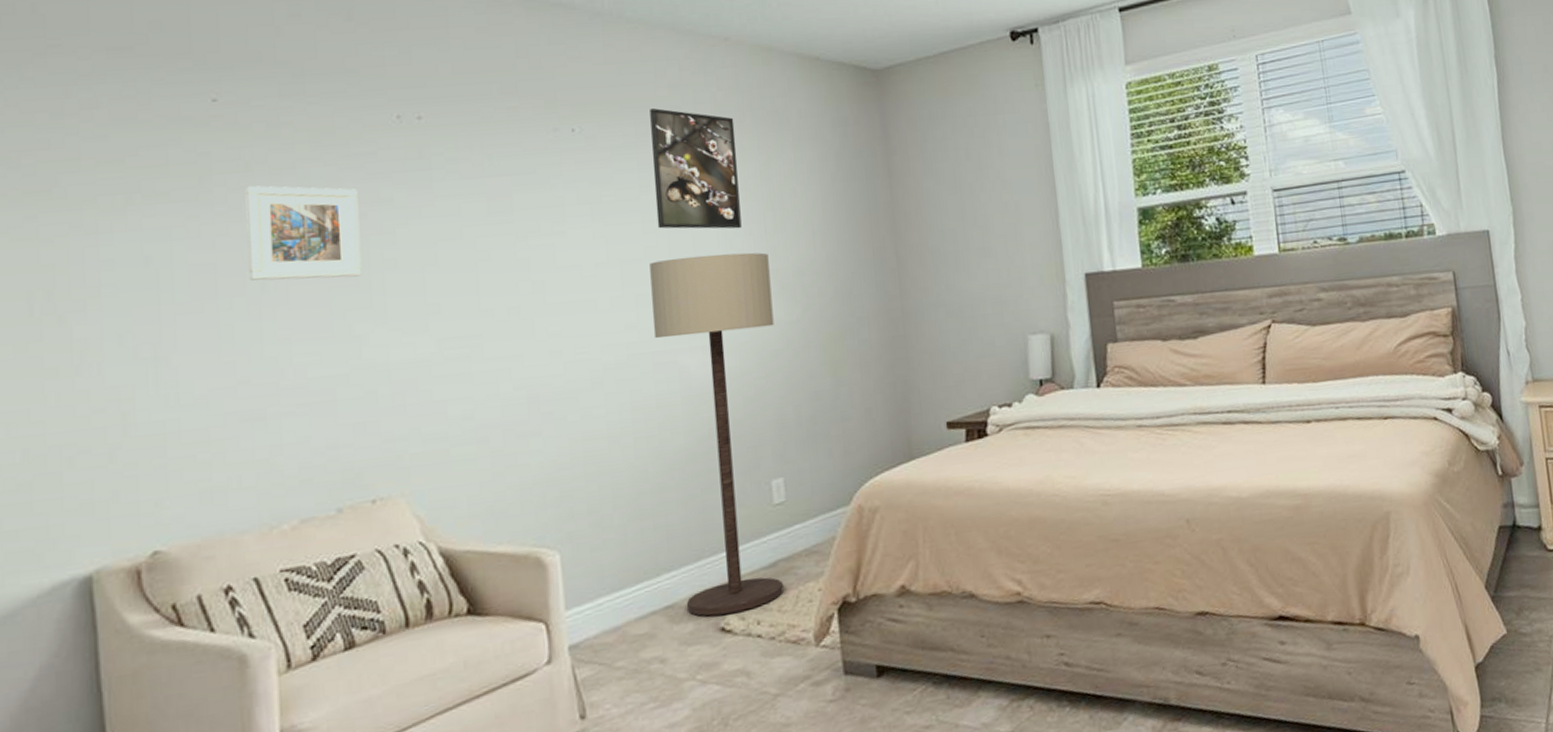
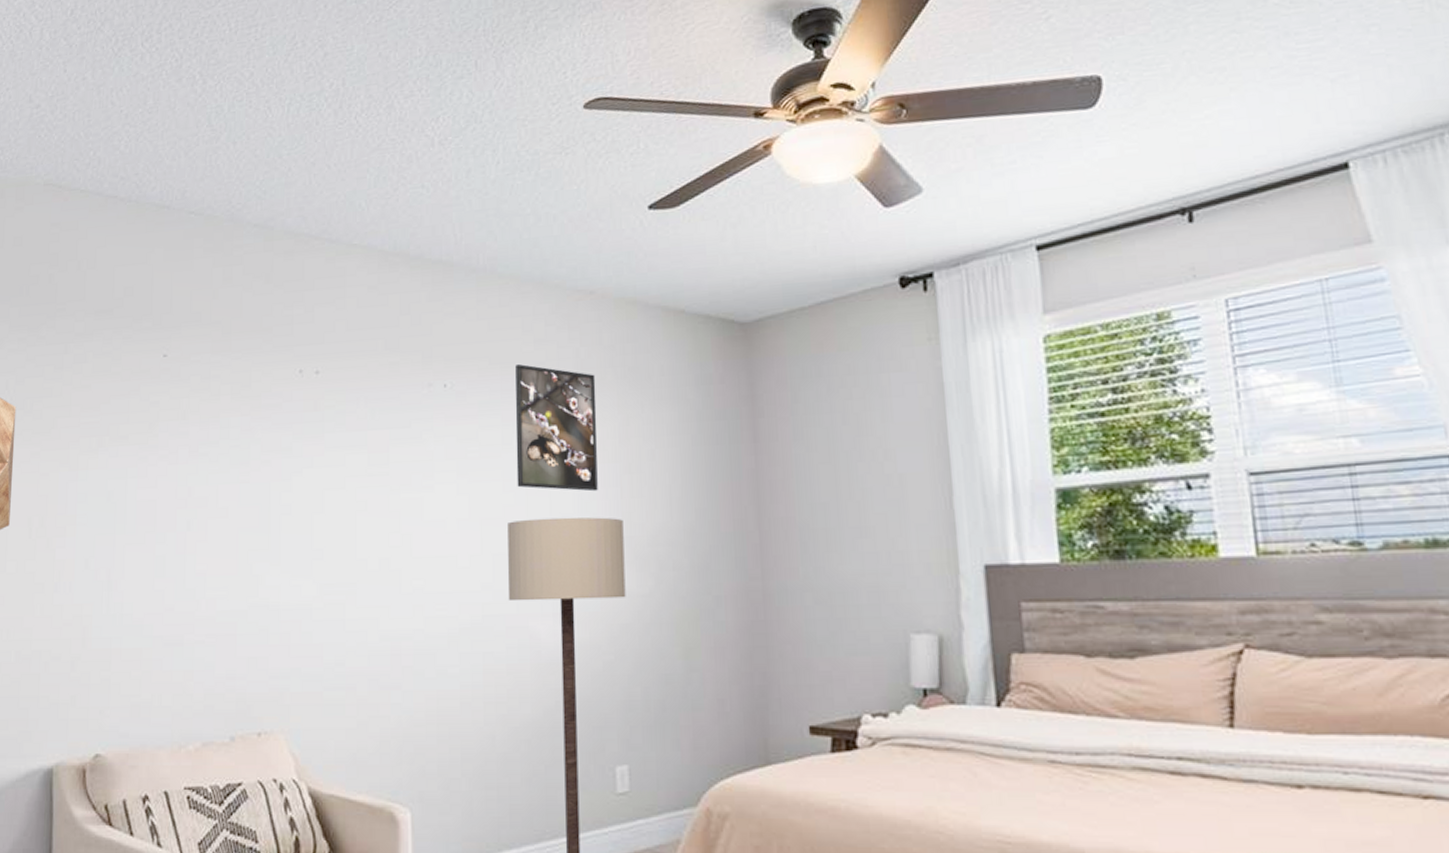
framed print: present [245,185,362,281] -> none [179,432,265,520]

